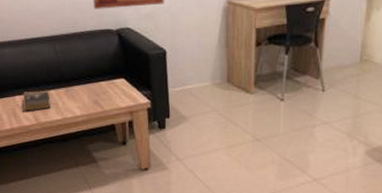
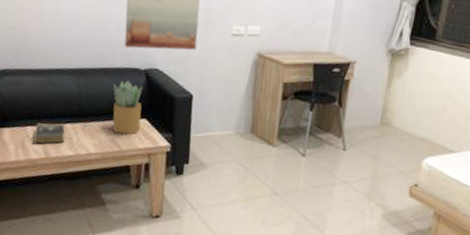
potted plant: none [88,42,119,95] -> present [112,80,142,135]

